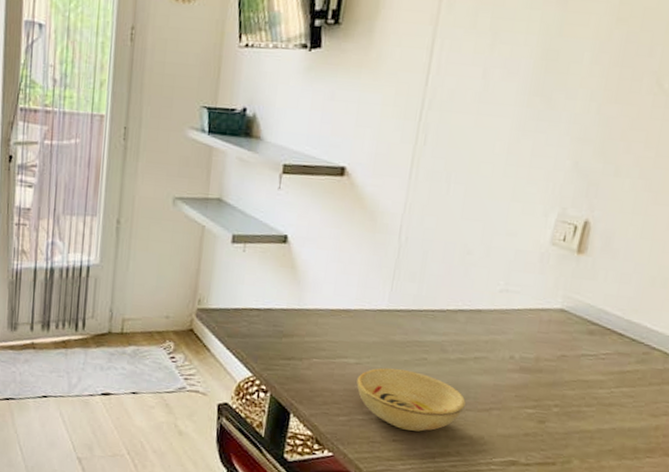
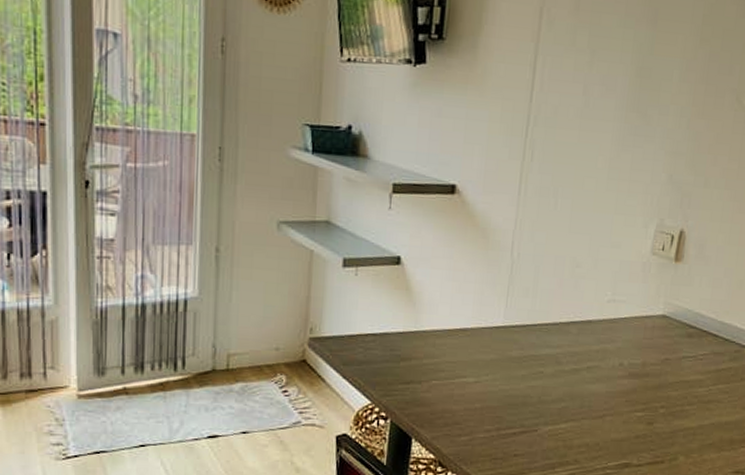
bowl: present [356,367,466,432] -> none [476,384,581,444]

